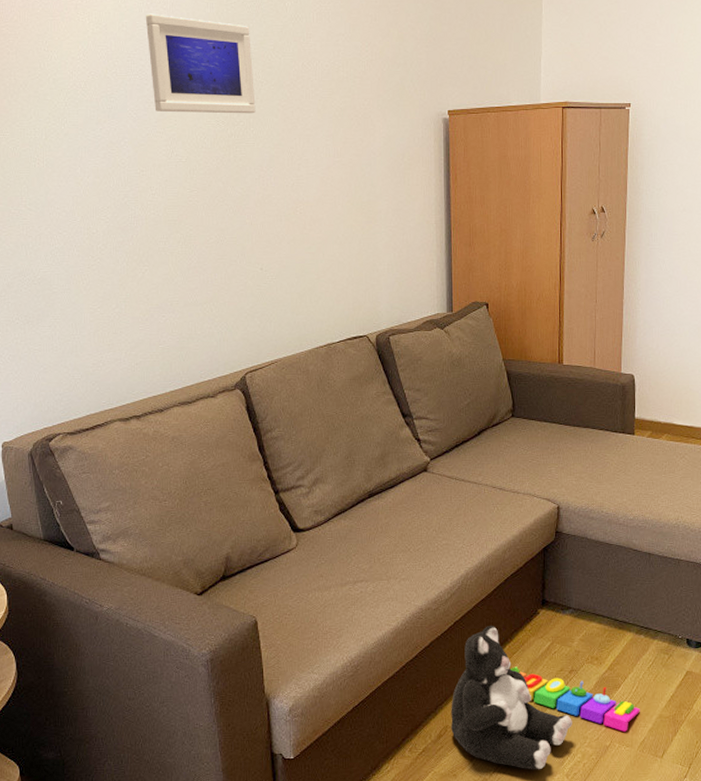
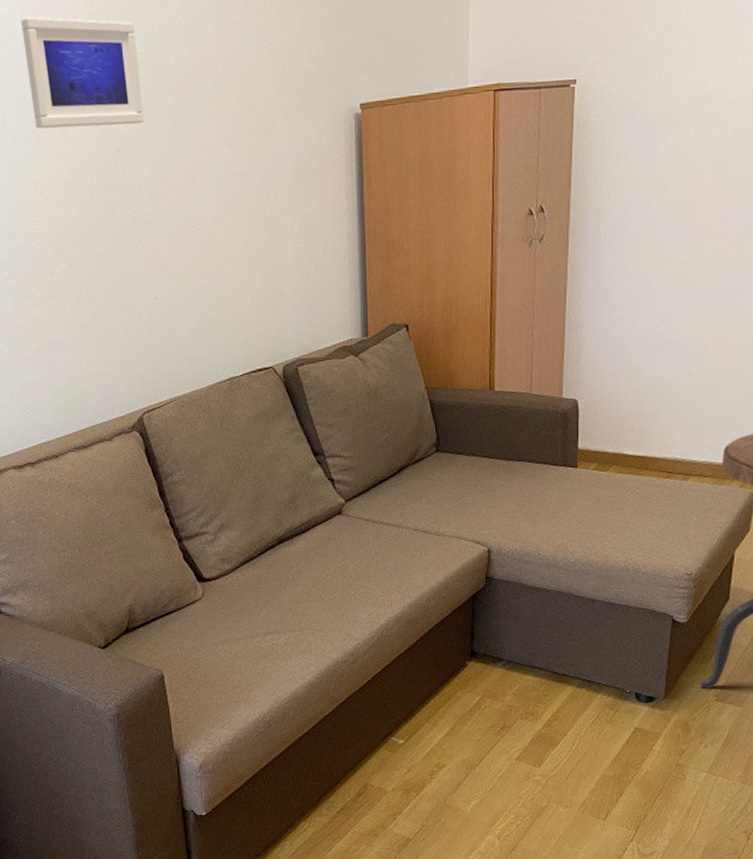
plush toy: present [451,625,572,770] -> none [371,678,504,831]
knob puzzle: present [510,666,640,732] -> none [436,722,581,792]

